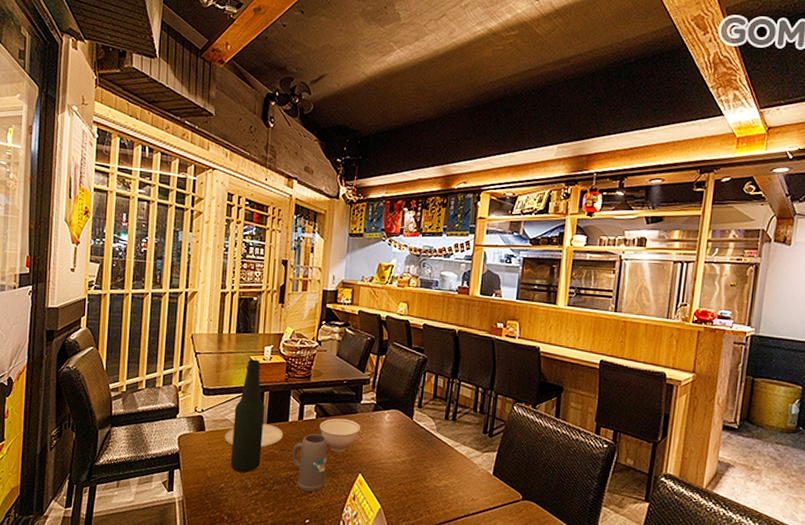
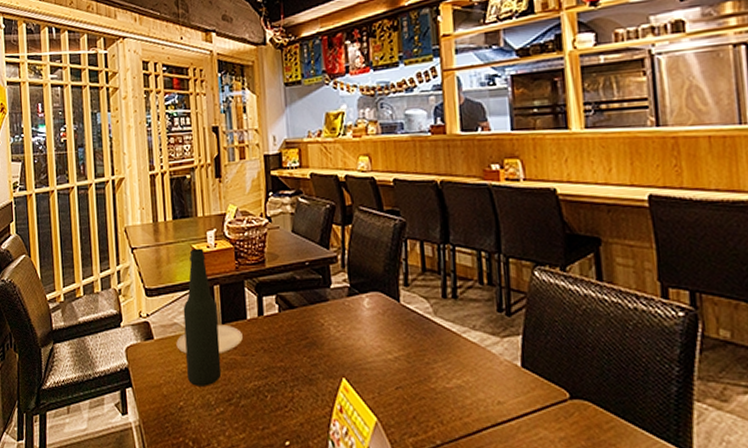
beer mug: present [292,433,328,492] -> none [256,332,302,405]
bowl: present [319,418,361,453] -> none [284,309,336,353]

